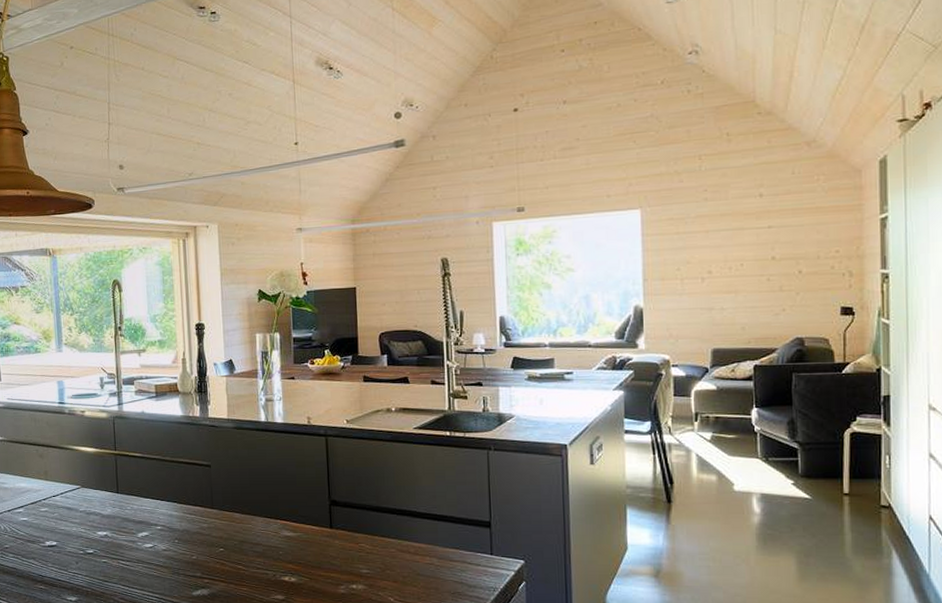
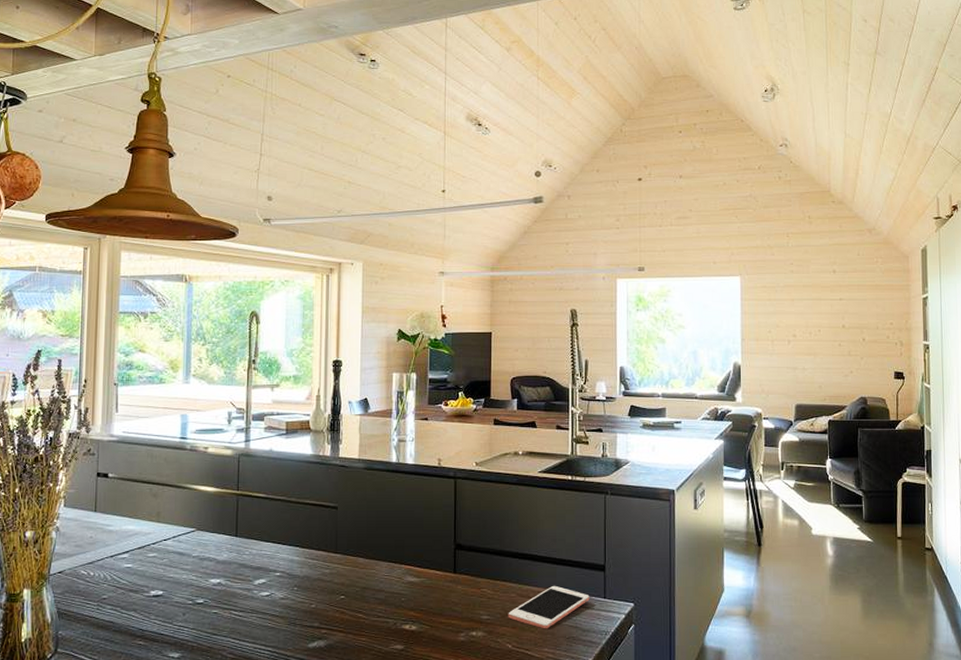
cell phone: none [388,541,475,584] -> present [508,585,590,629]

